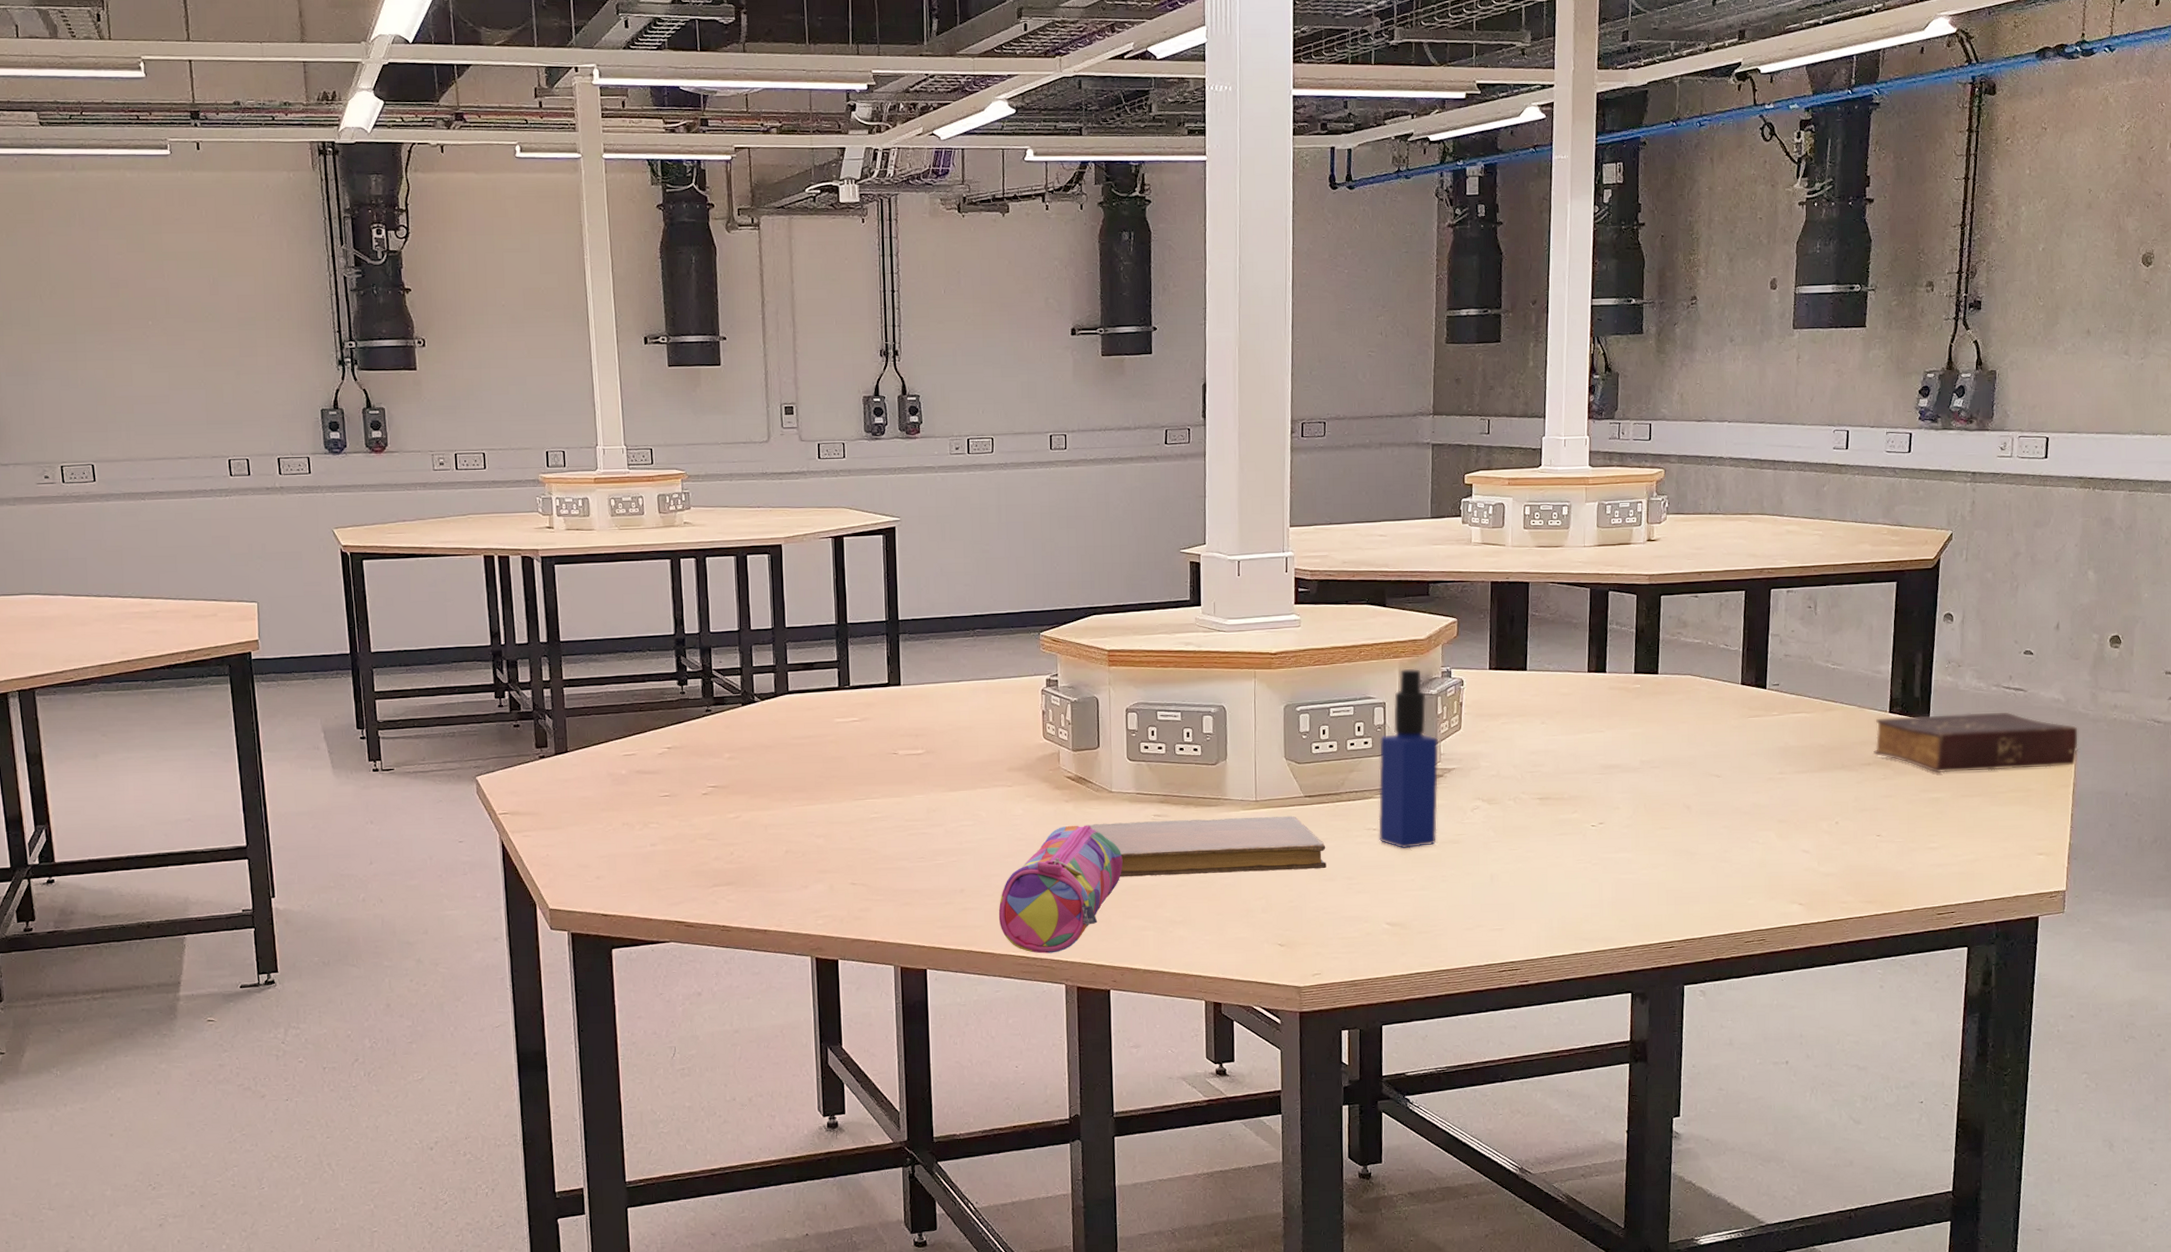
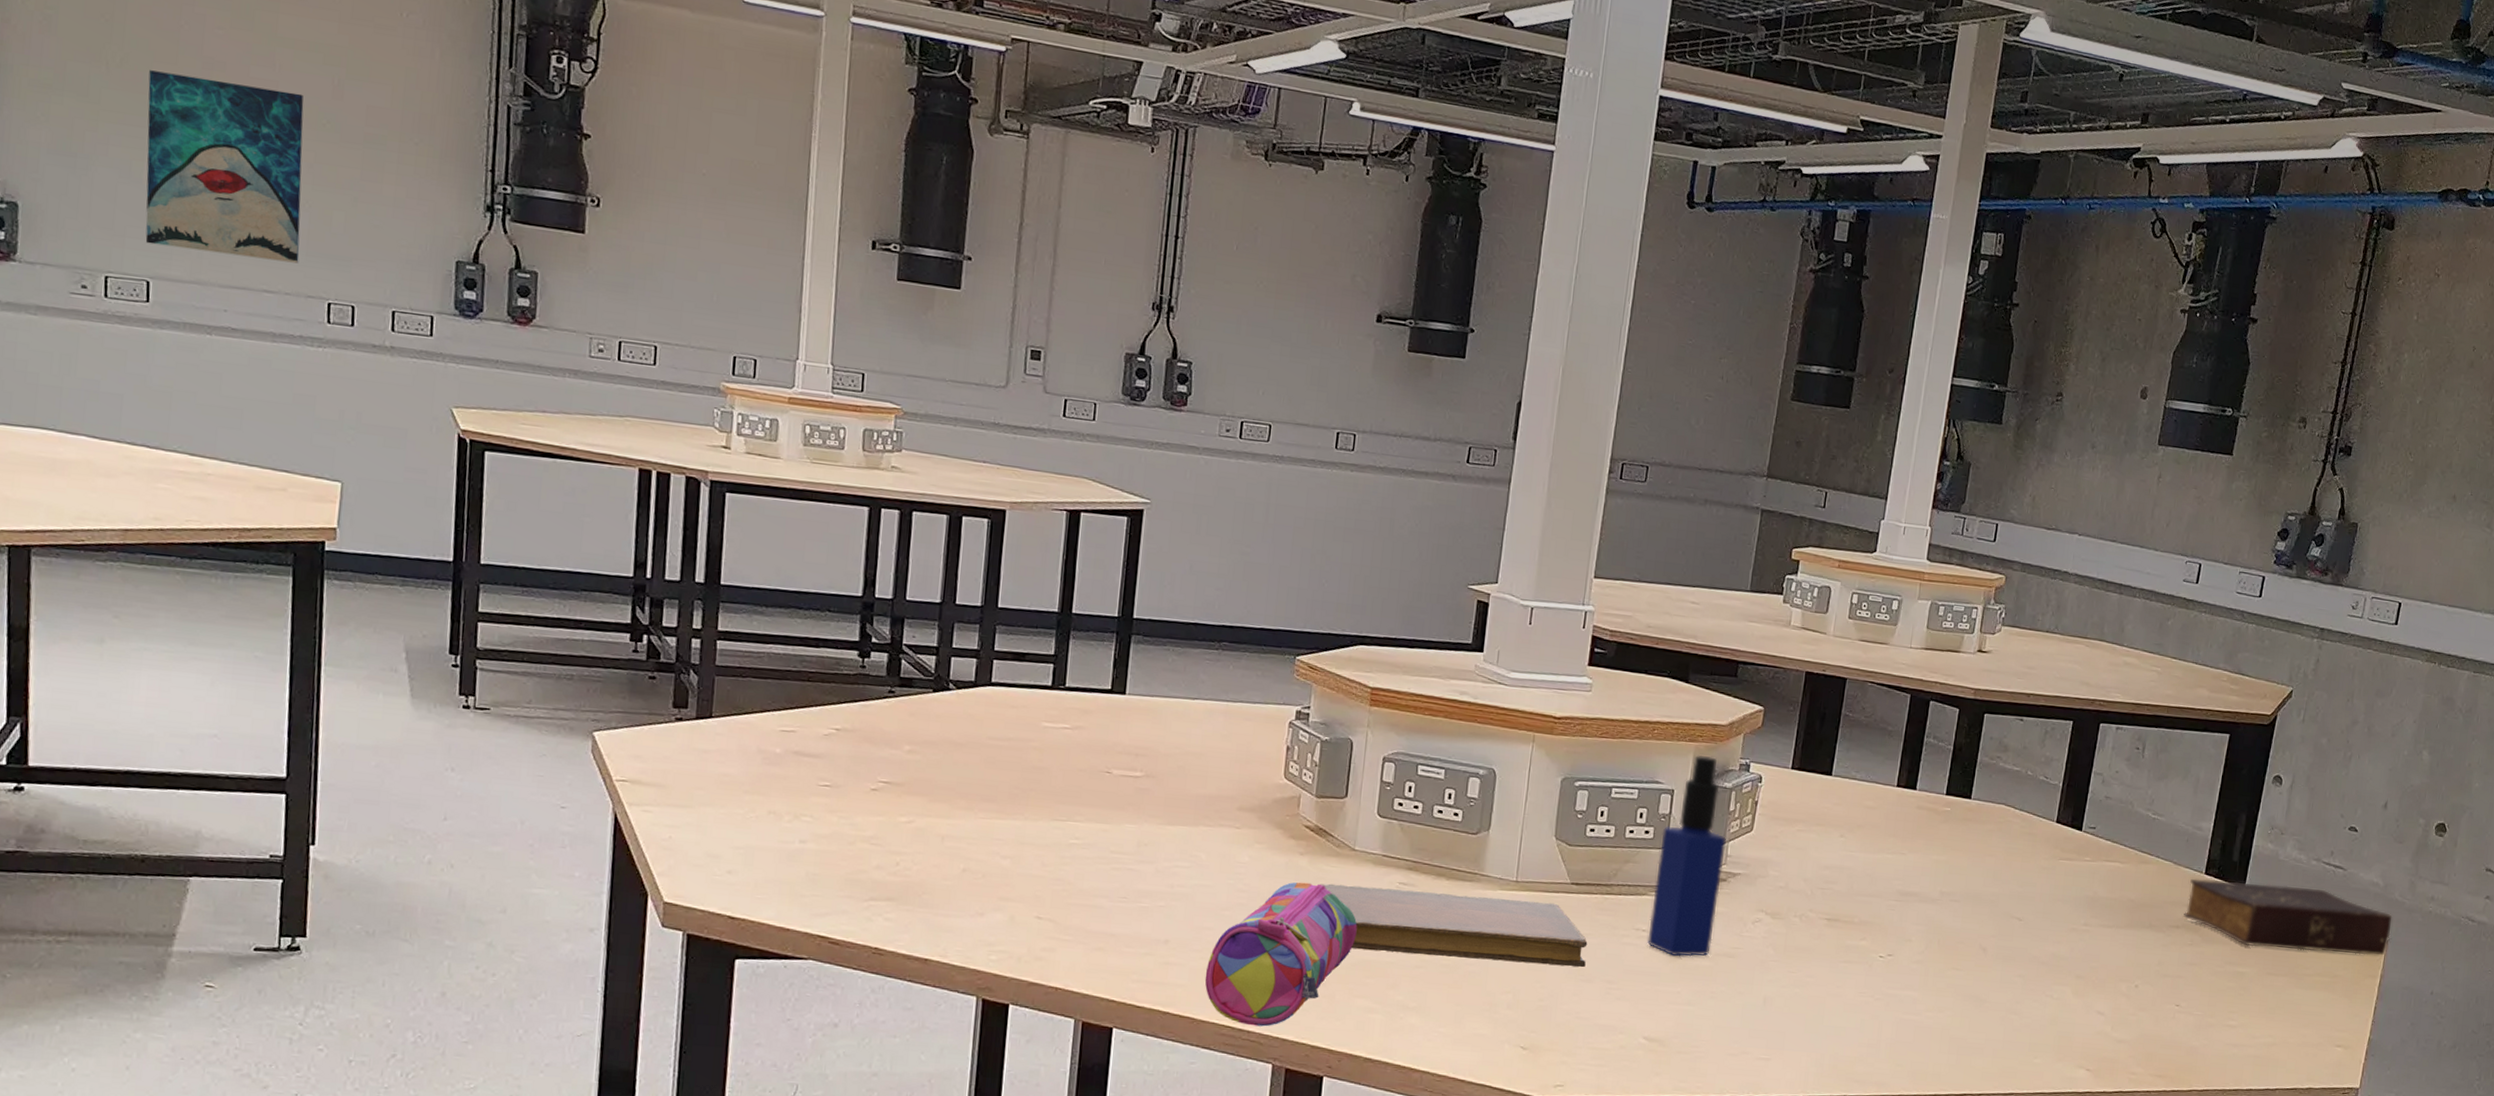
wall art: none [72,295,202,435] -> present [145,70,304,264]

